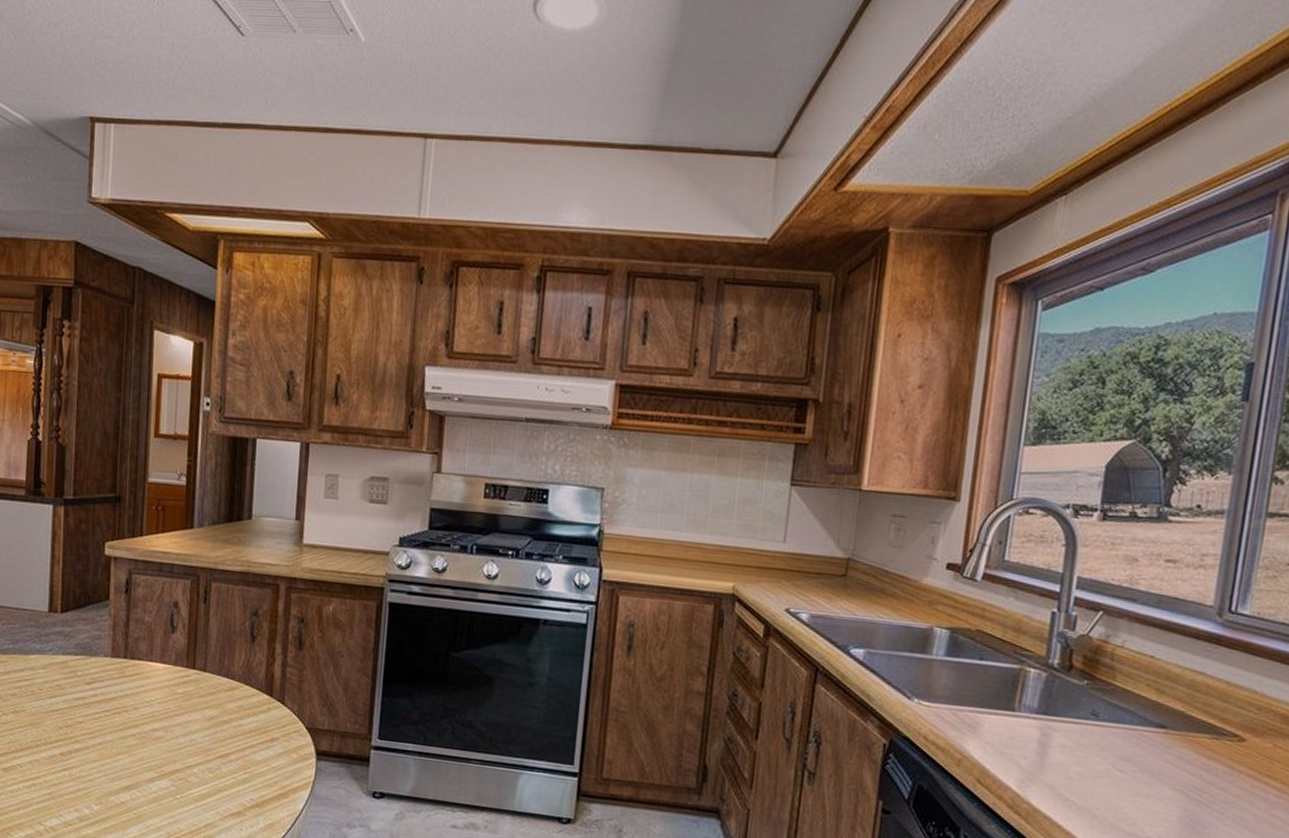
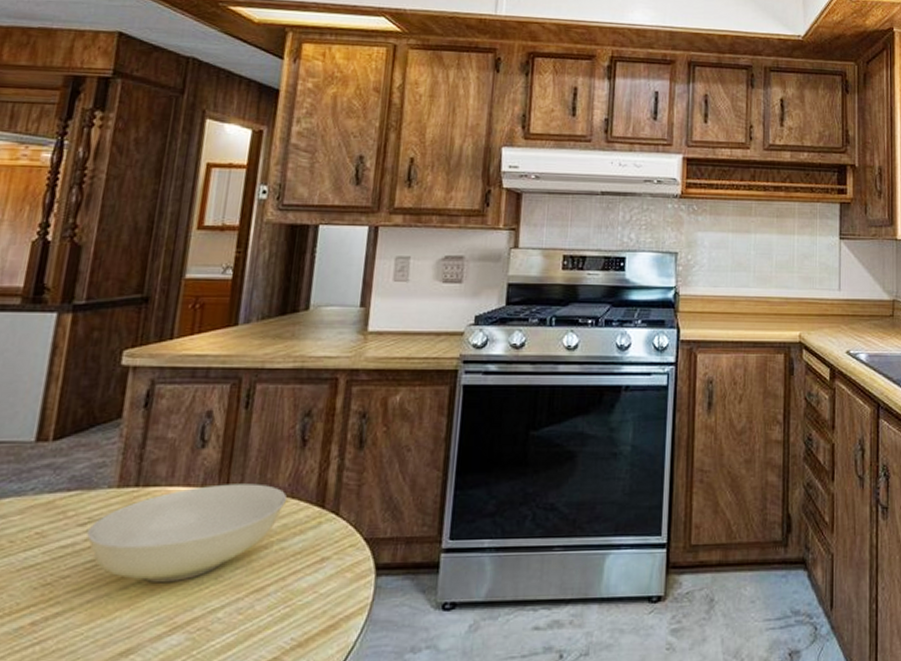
bowl: none [93,665,242,739] -> present [87,483,288,583]

